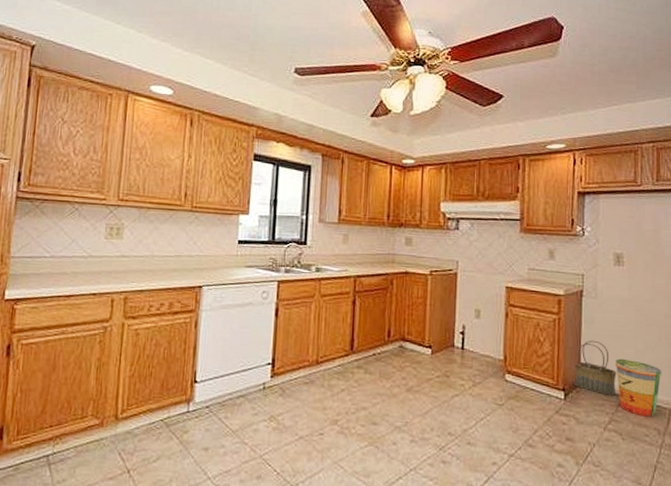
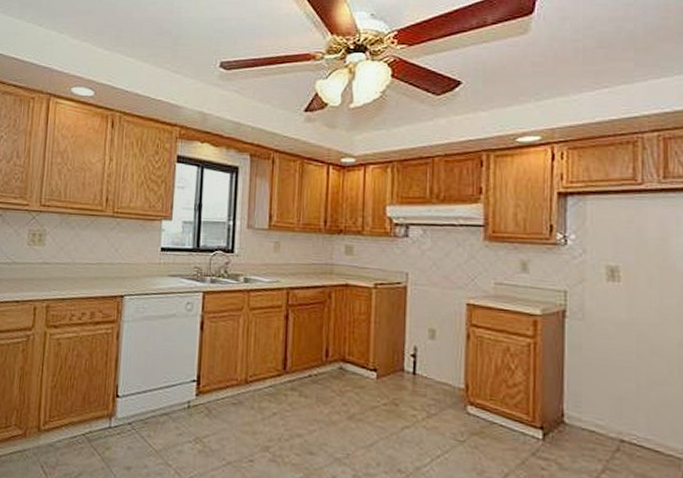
basket: present [572,340,617,396] -> none [553,370,612,439]
trash can: present [616,358,662,417] -> none [611,394,675,469]

